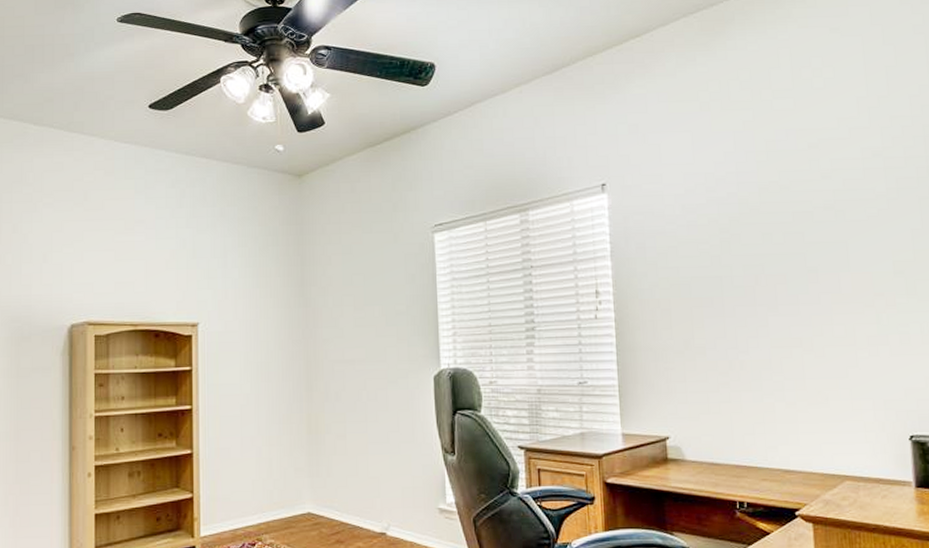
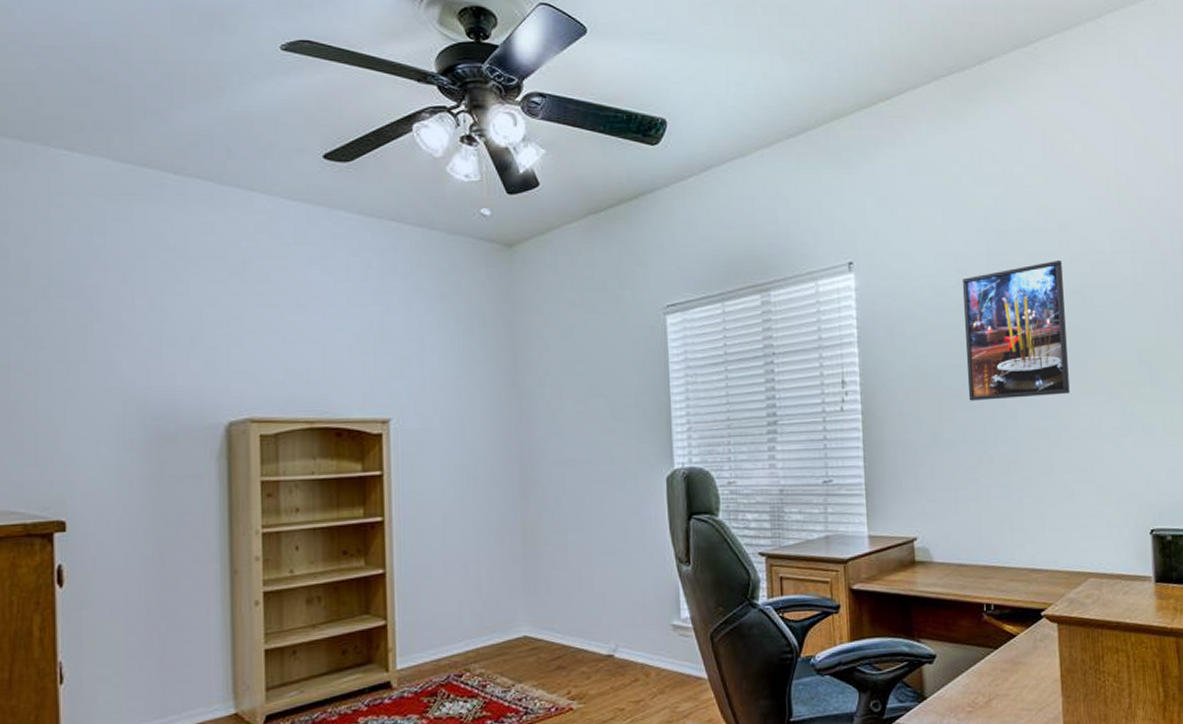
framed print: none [711,177,822,310] -> present [962,259,1070,401]

